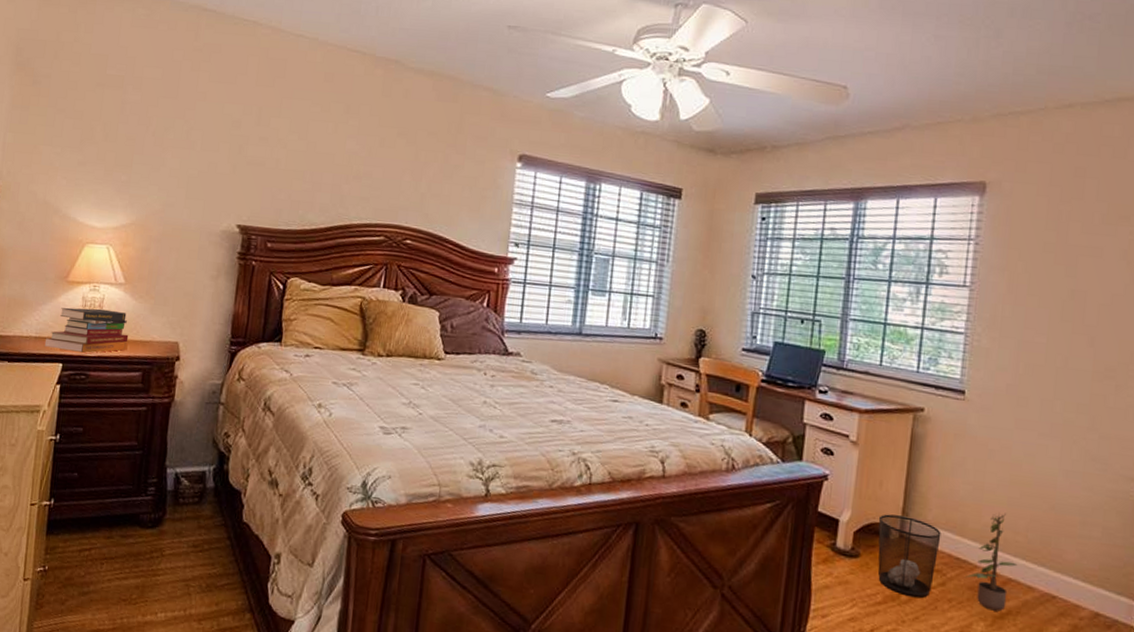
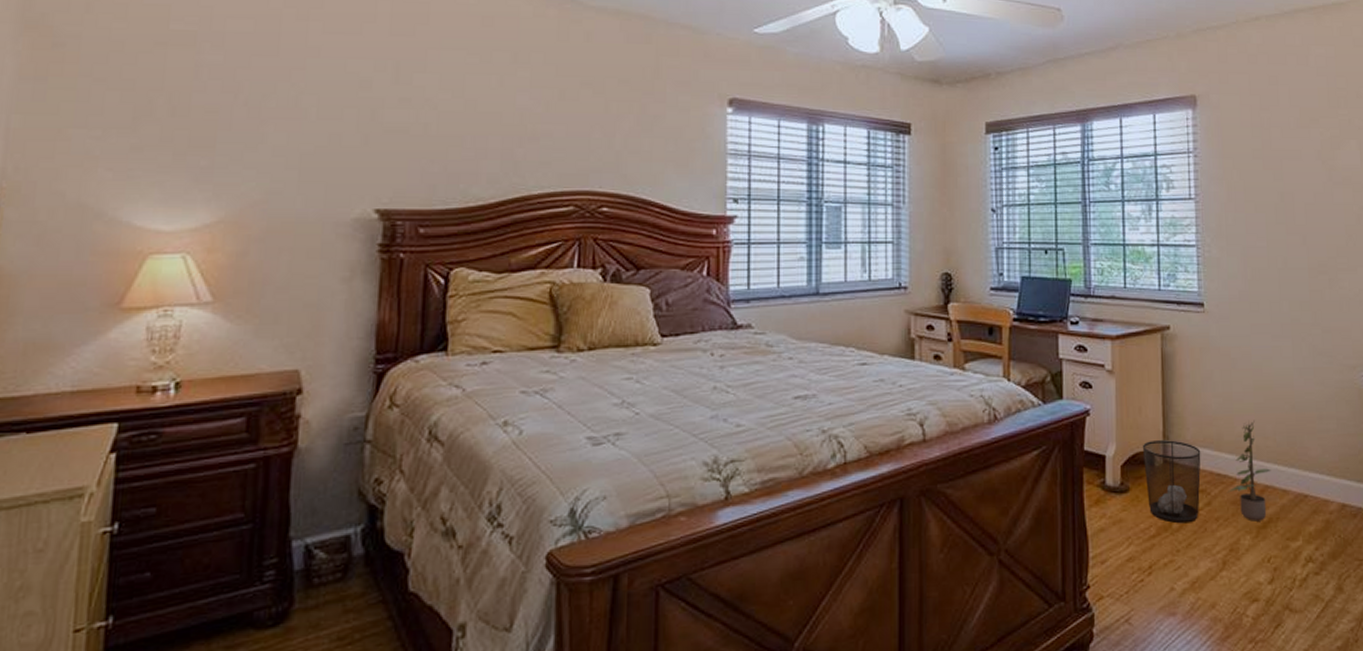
books: present [44,307,129,354] -> none [86,340,223,405]

